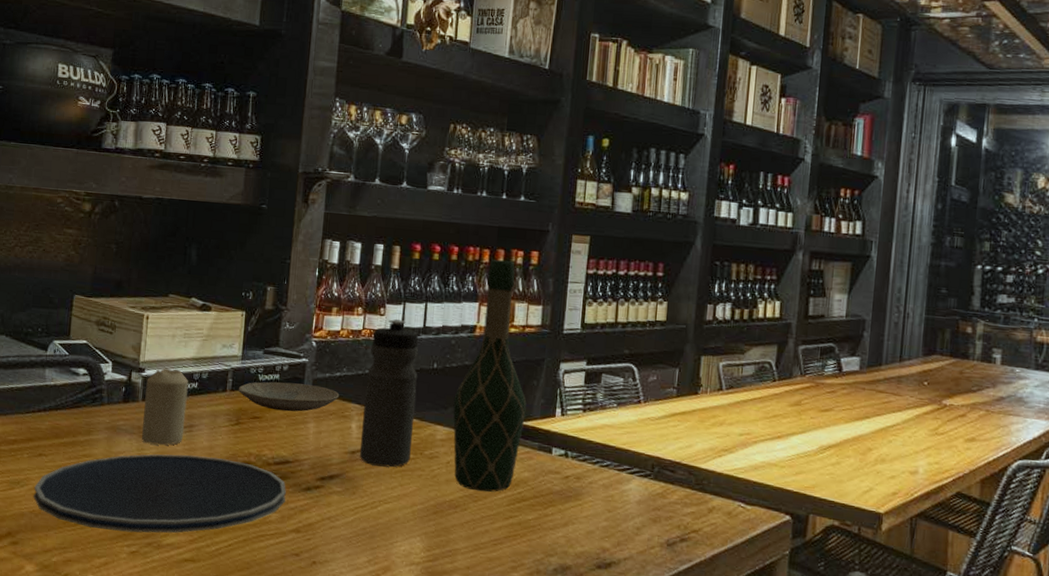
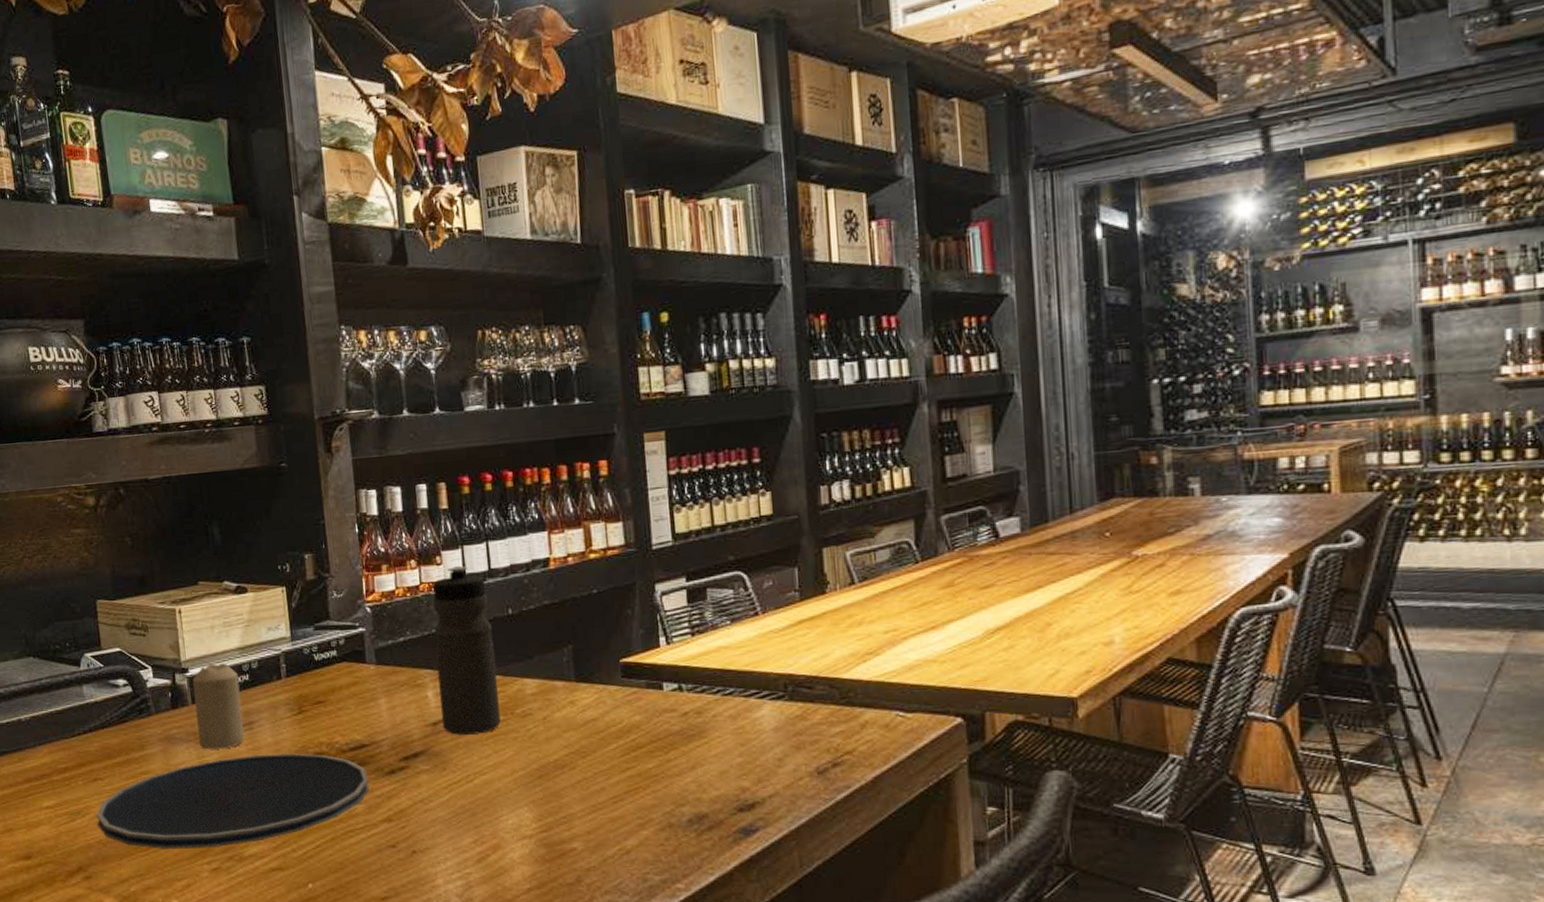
plate: present [238,382,340,412] -> none [293,656,408,691]
wine bottle: present [453,260,527,492] -> none [538,477,625,746]

